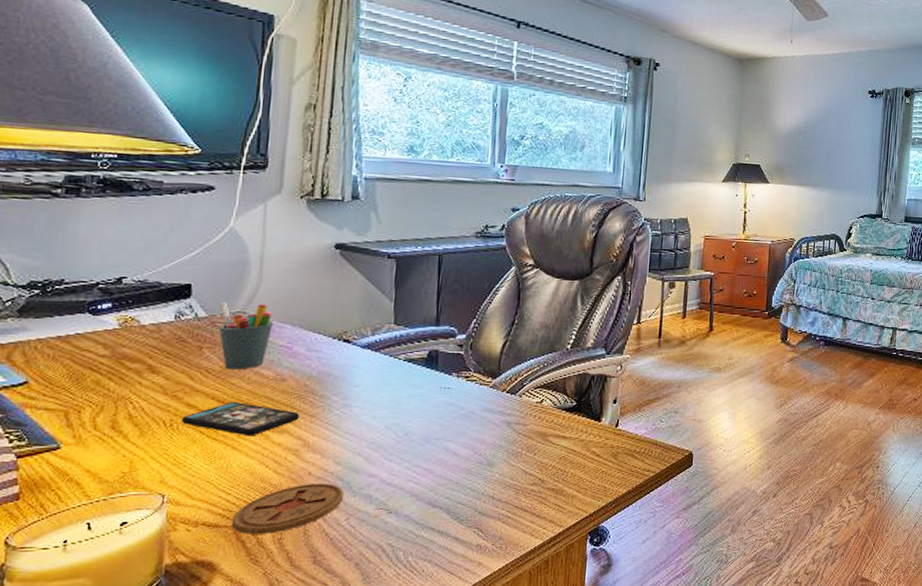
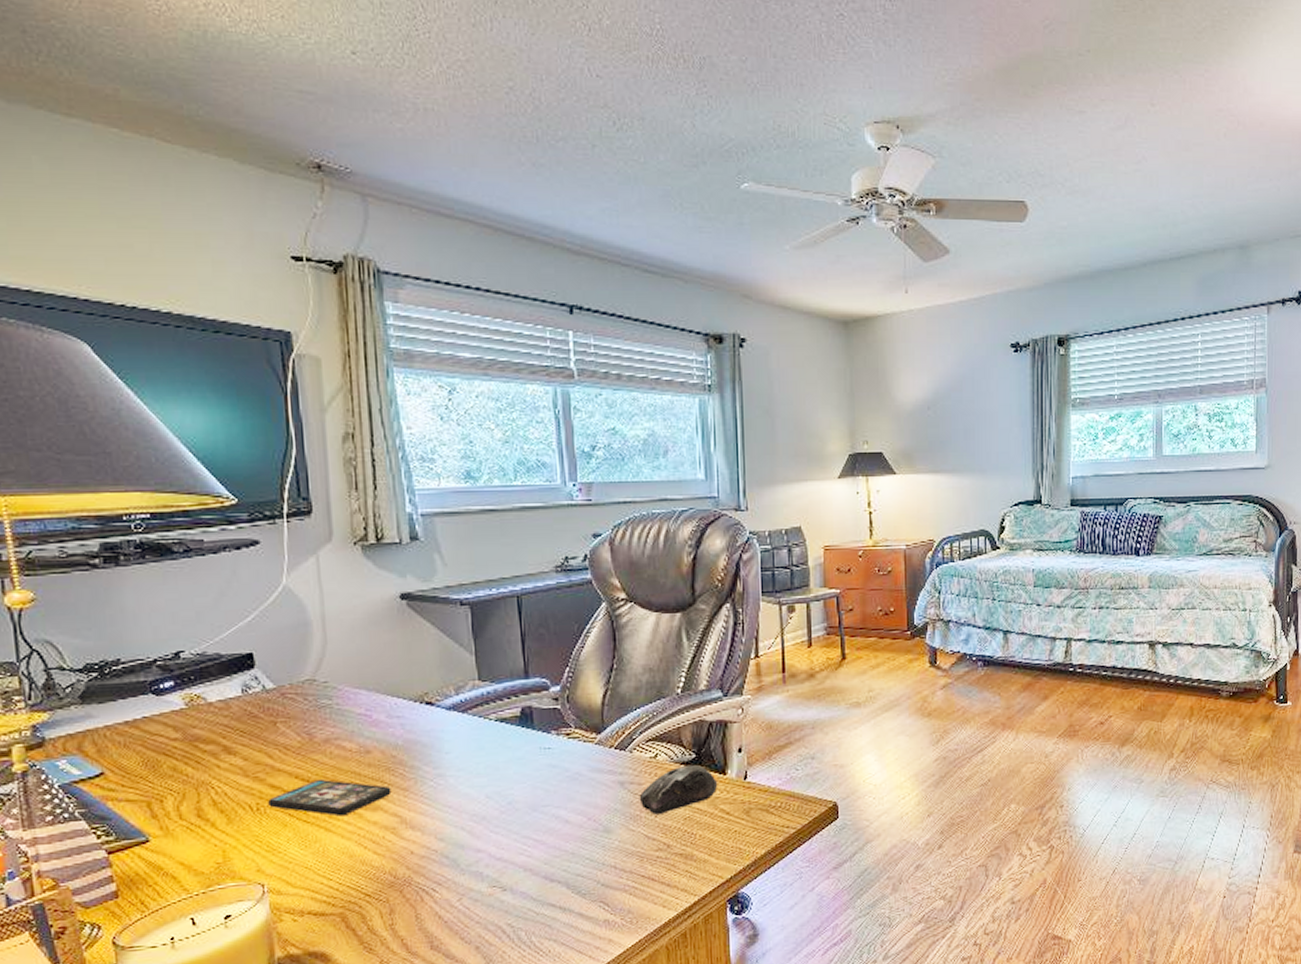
pen holder: present [219,302,273,370] -> none [287,668,347,745]
coaster: present [231,483,345,534] -> none [337,862,453,922]
computer mouse: none [522,411,593,452] -> present [639,764,718,814]

